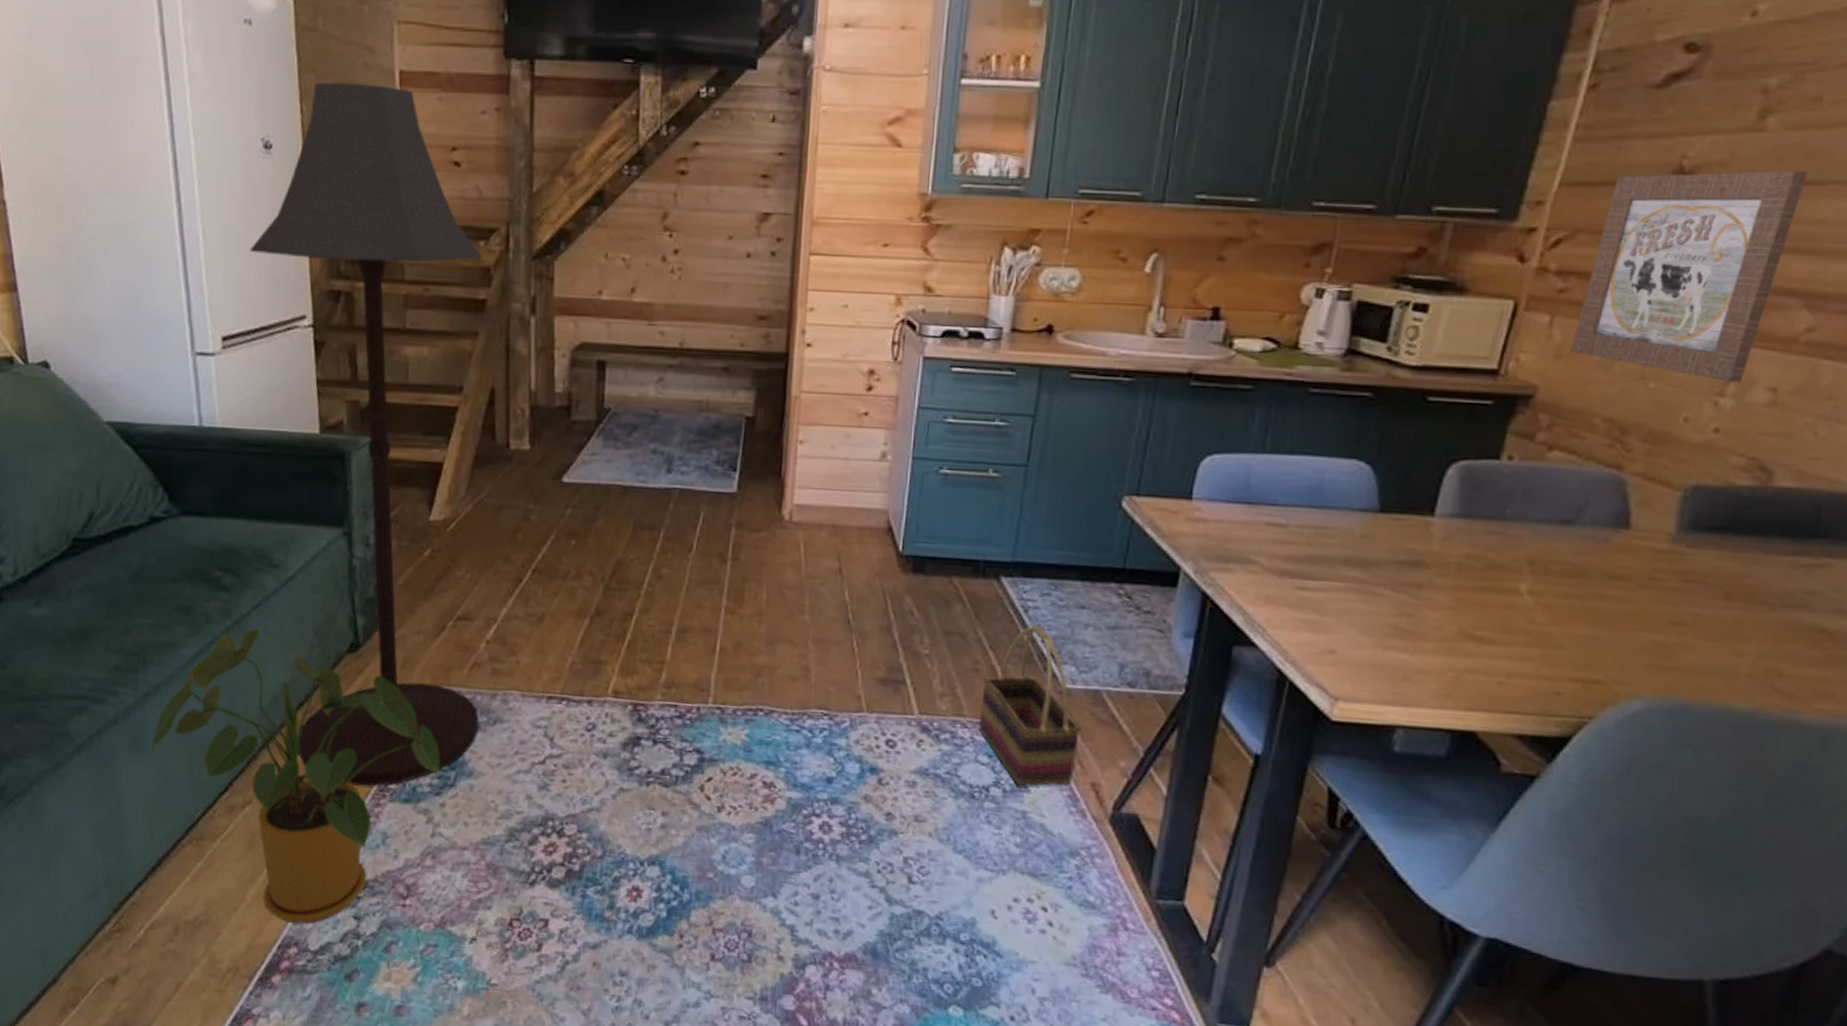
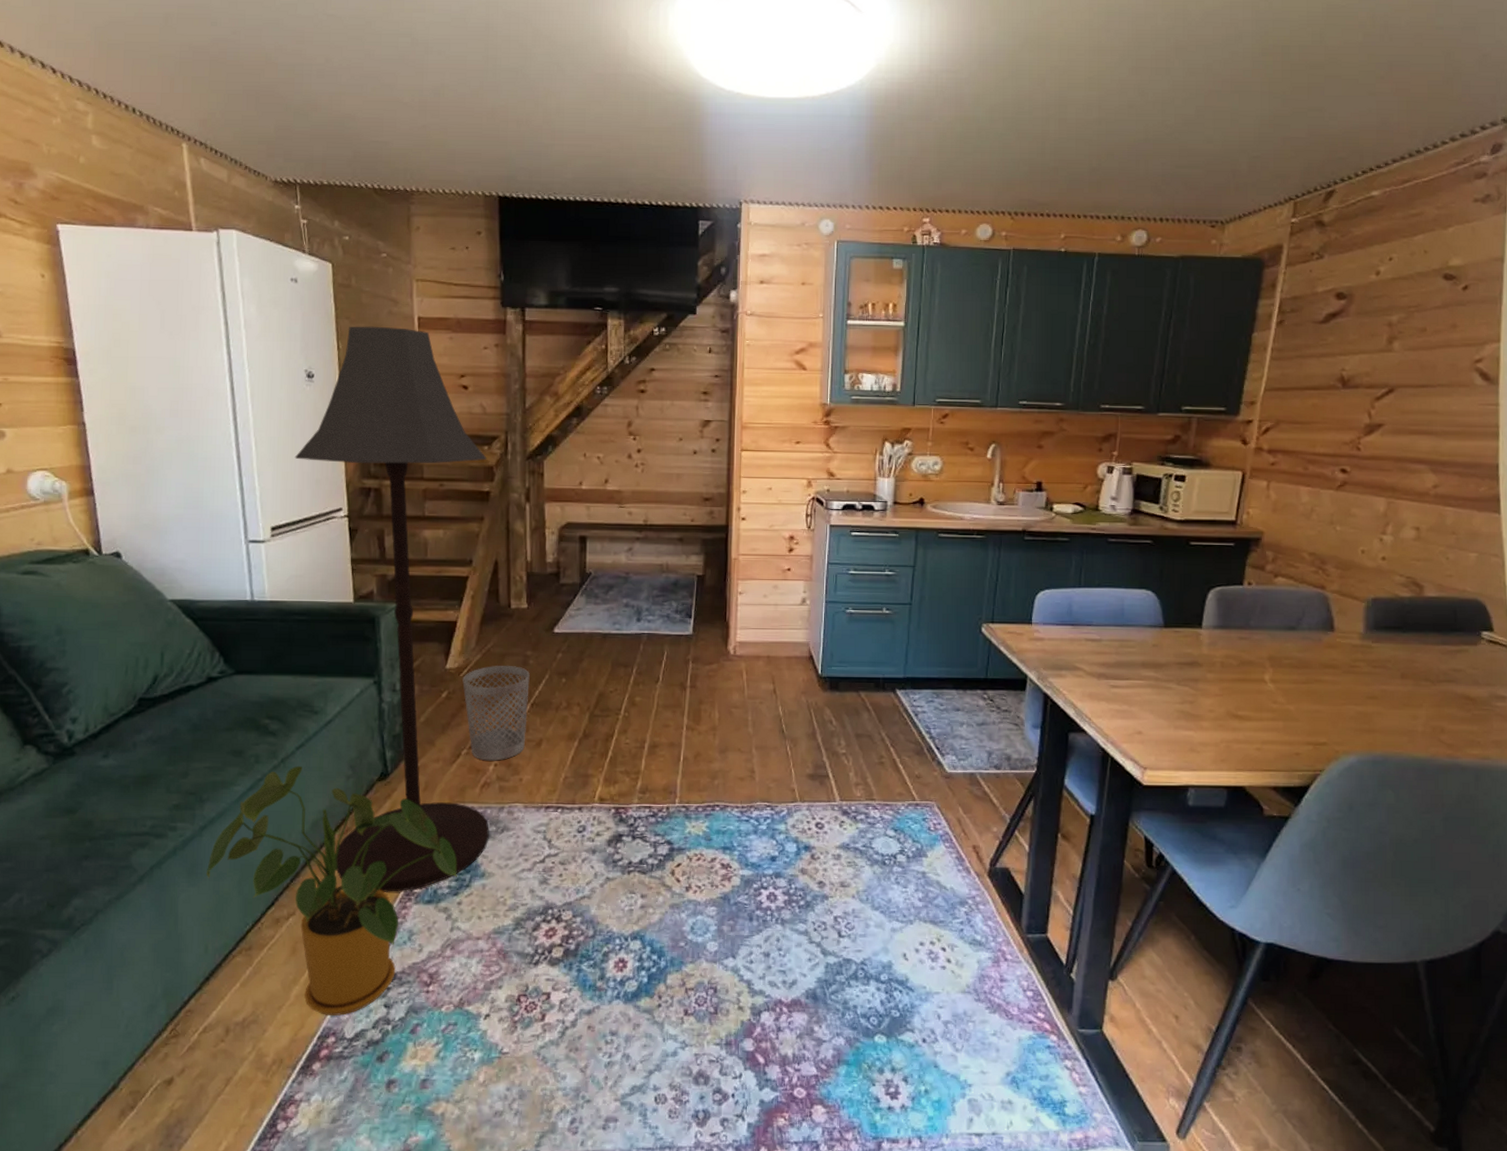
wastebasket: none [449,520,531,637] -> present [462,666,530,761]
basket: present [978,625,1081,787] -> none [885,726,963,853]
wall art: present [1570,170,1808,383] -> none [1282,378,1423,525]

